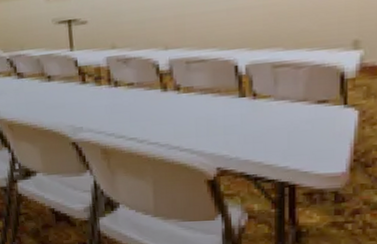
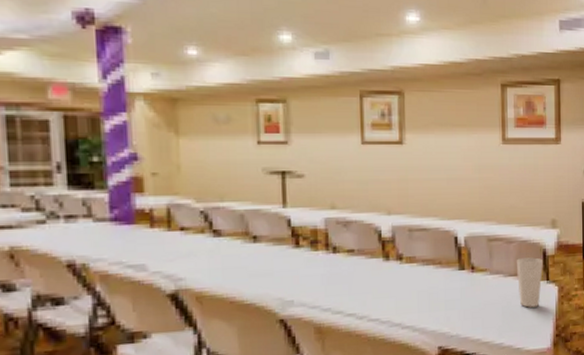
cup: none [306,81,341,133] -> present [516,257,544,308]

